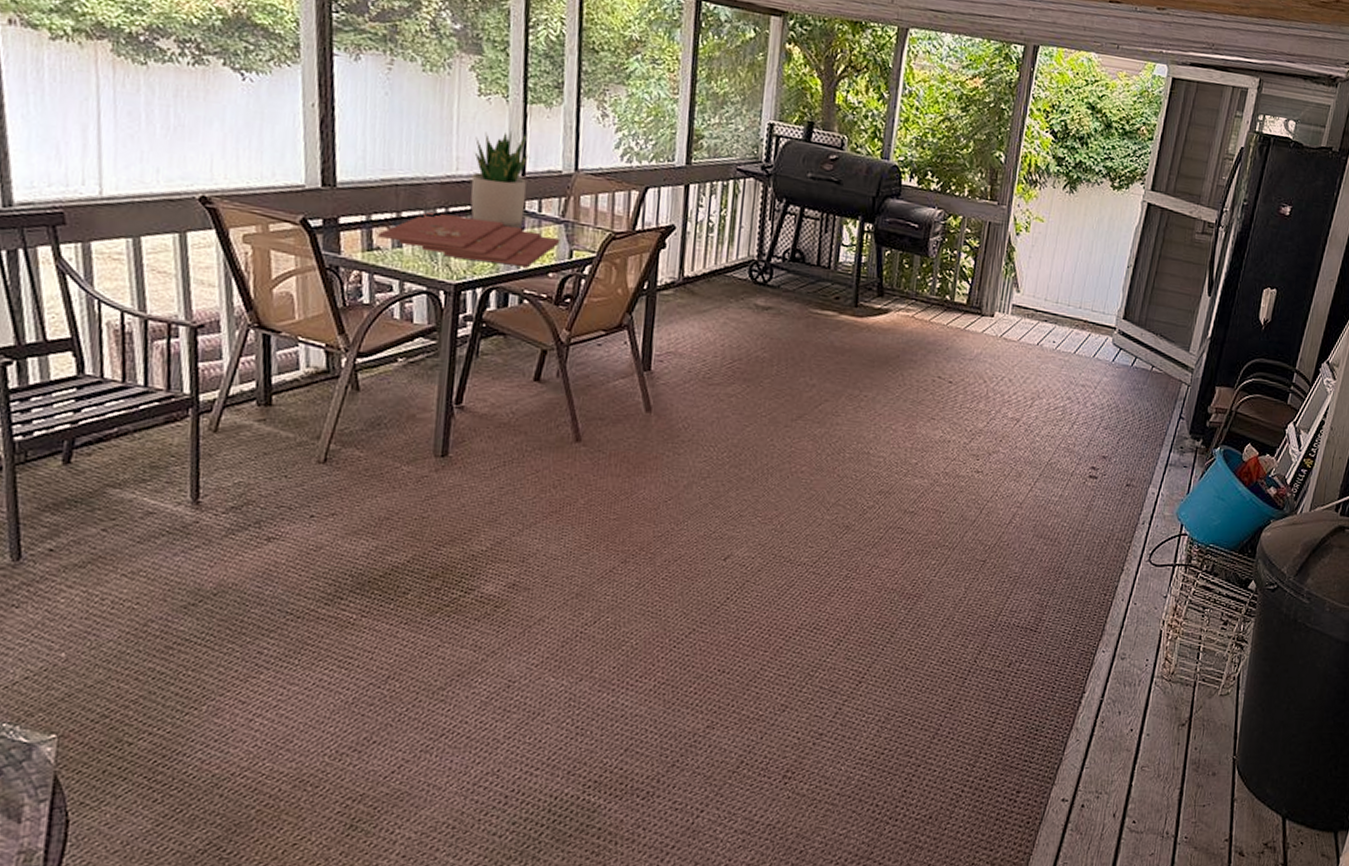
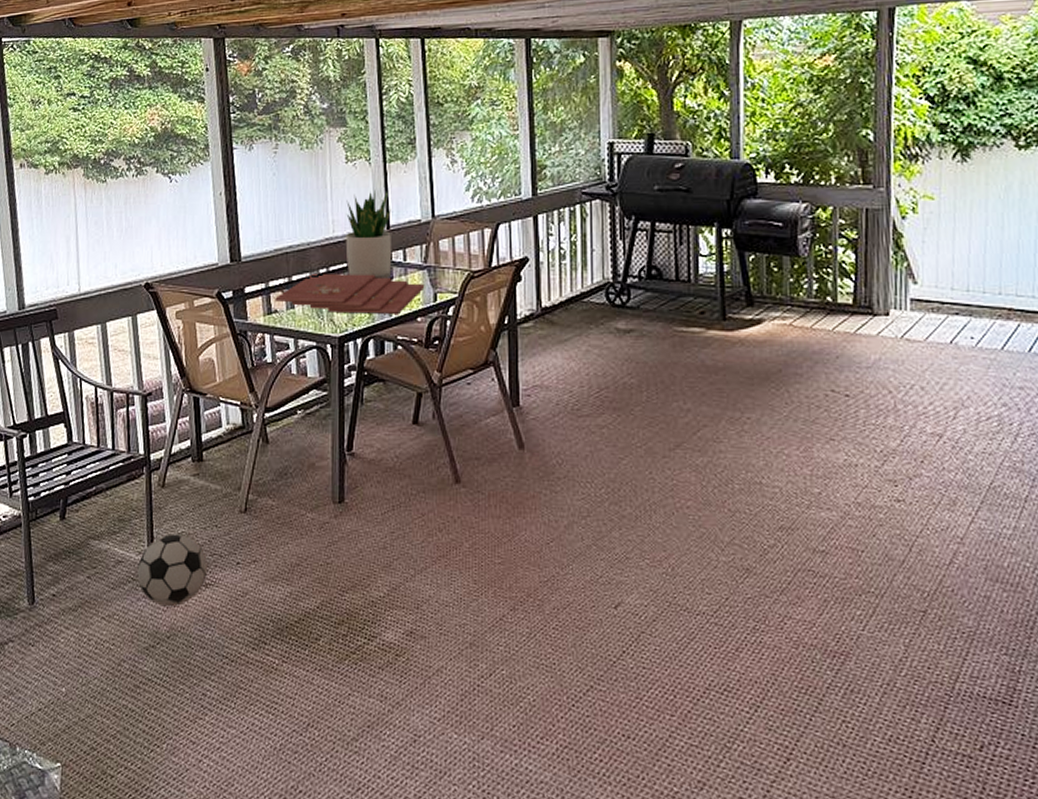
soccer ball: none [174,483,273,562] -> present [137,534,209,607]

